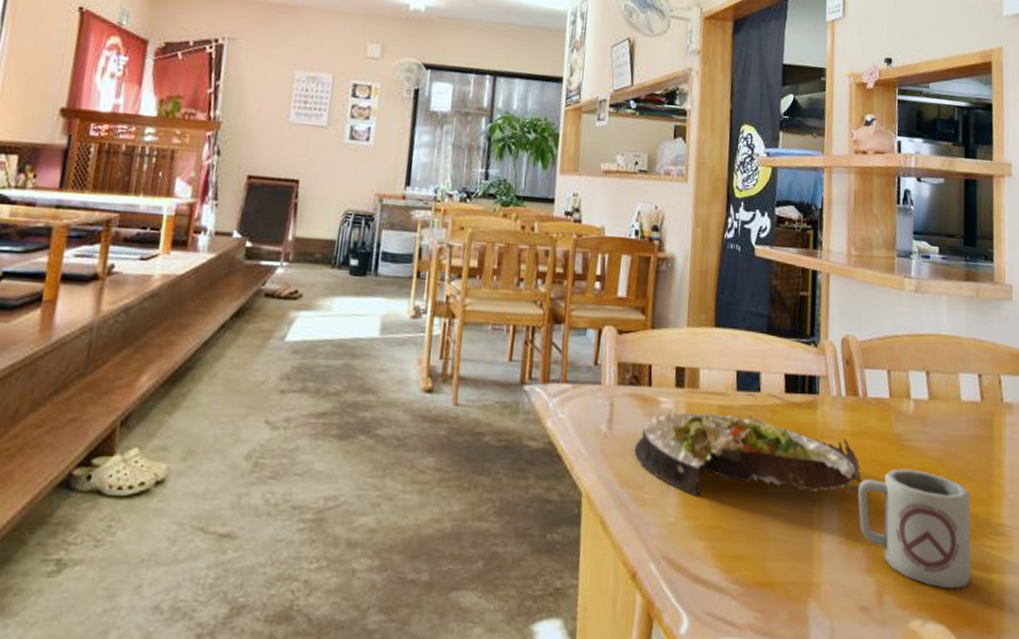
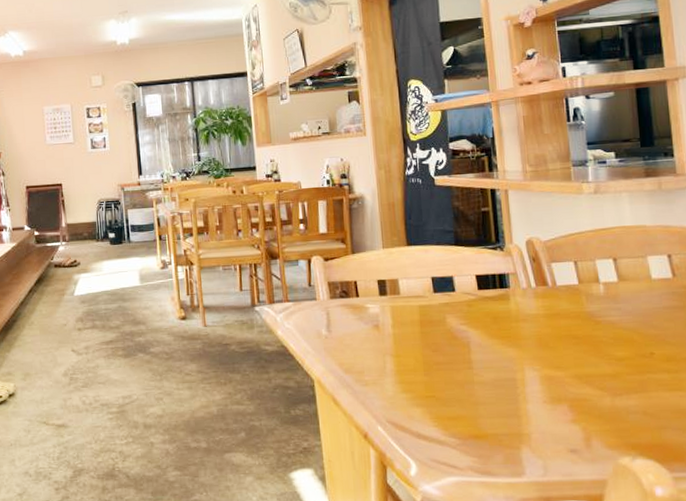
salad plate: present [634,409,862,496] -> none [351,310,559,375]
cup: present [857,468,972,589] -> none [556,339,678,432]

